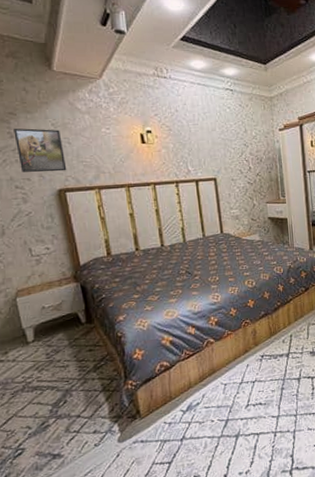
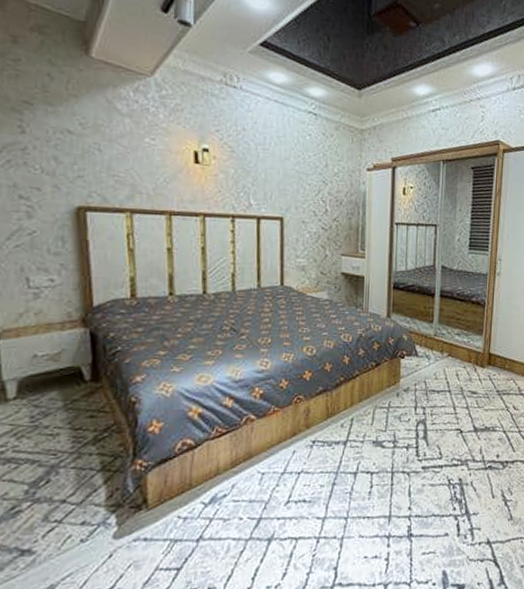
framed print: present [13,128,67,173] -> none [26,122,92,185]

